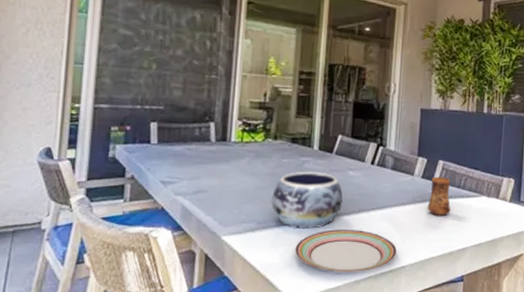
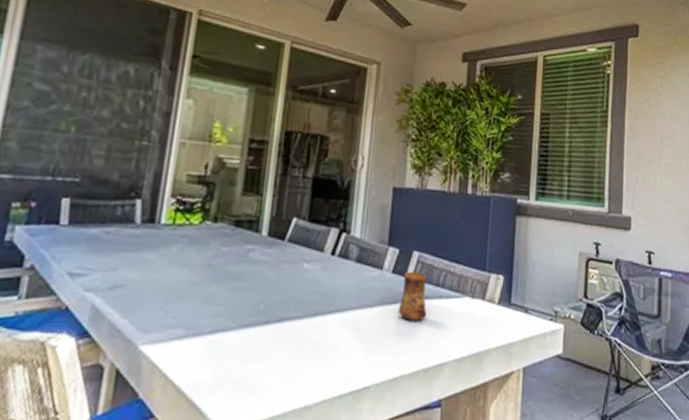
decorative bowl: present [272,171,343,230] -> none [205,262,296,338]
plate: present [295,229,398,273] -> none [231,338,360,396]

